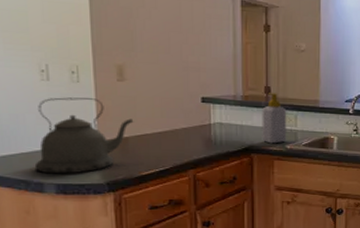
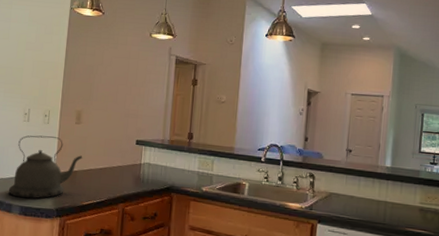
soap bottle: present [262,93,287,144] -> none [182,138,206,186]

